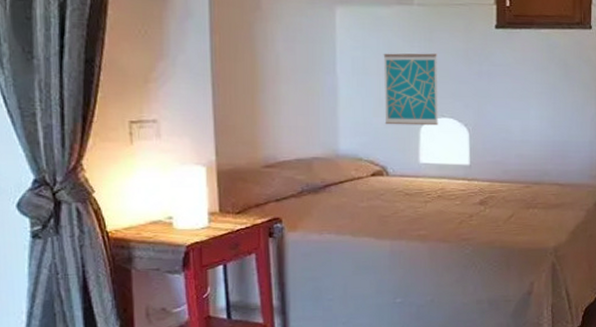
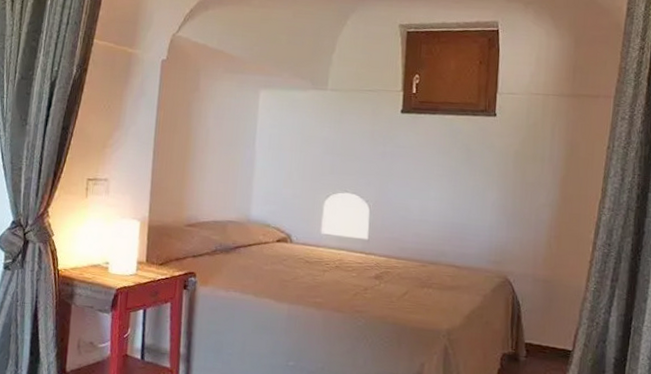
wall art: present [383,53,438,126] -> none [293,131,345,200]

